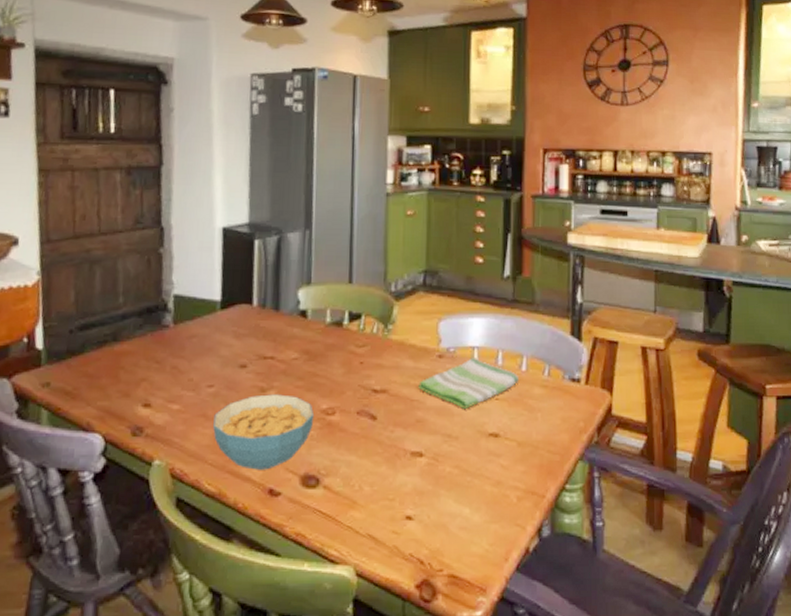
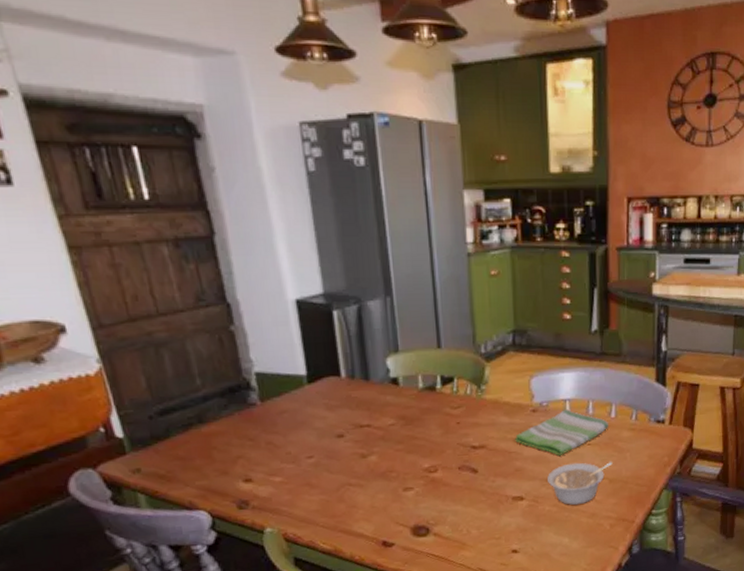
cereal bowl: present [213,394,315,470] -> none [318,458,418,527]
legume: none [450,419,522,469] -> present [548,462,613,506]

